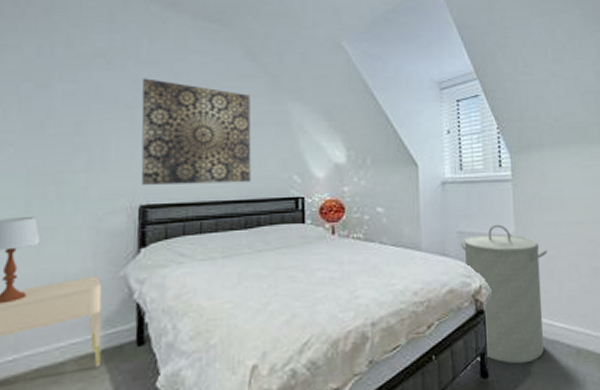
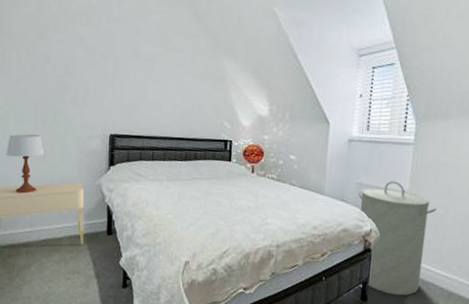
wall art: present [141,78,251,185] -> none [111,33,195,125]

